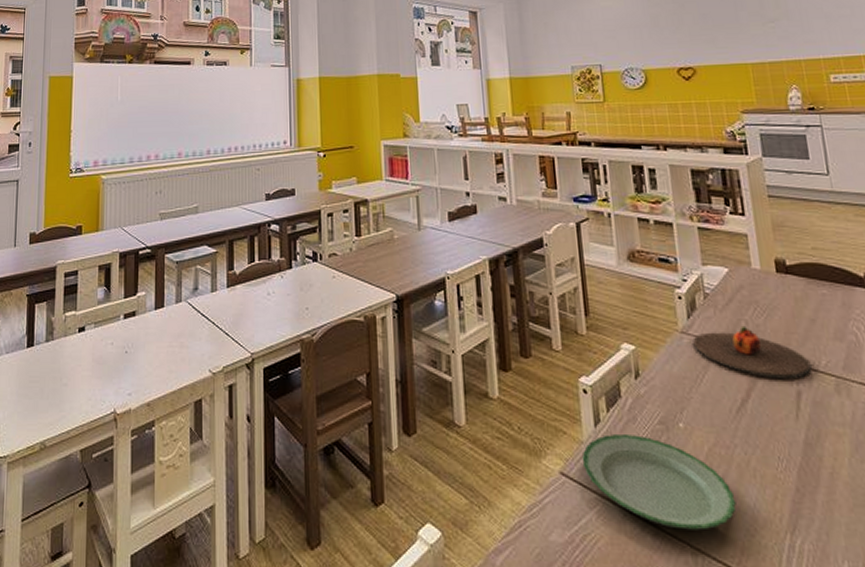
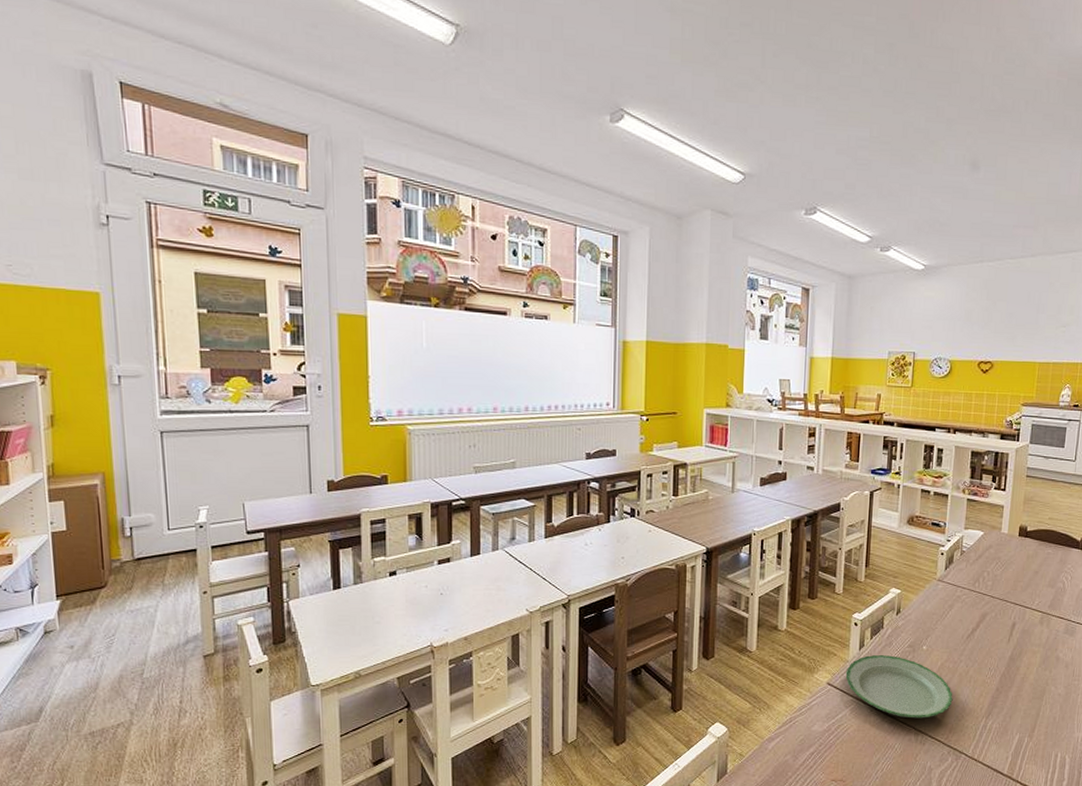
plate: present [692,325,812,380] -> none [945,575,1027,615]

